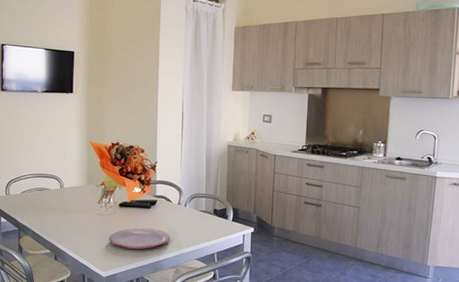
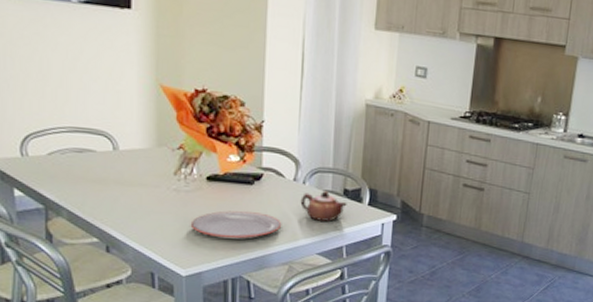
teapot: none [183,211,217,234] -> present [300,191,347,222]

